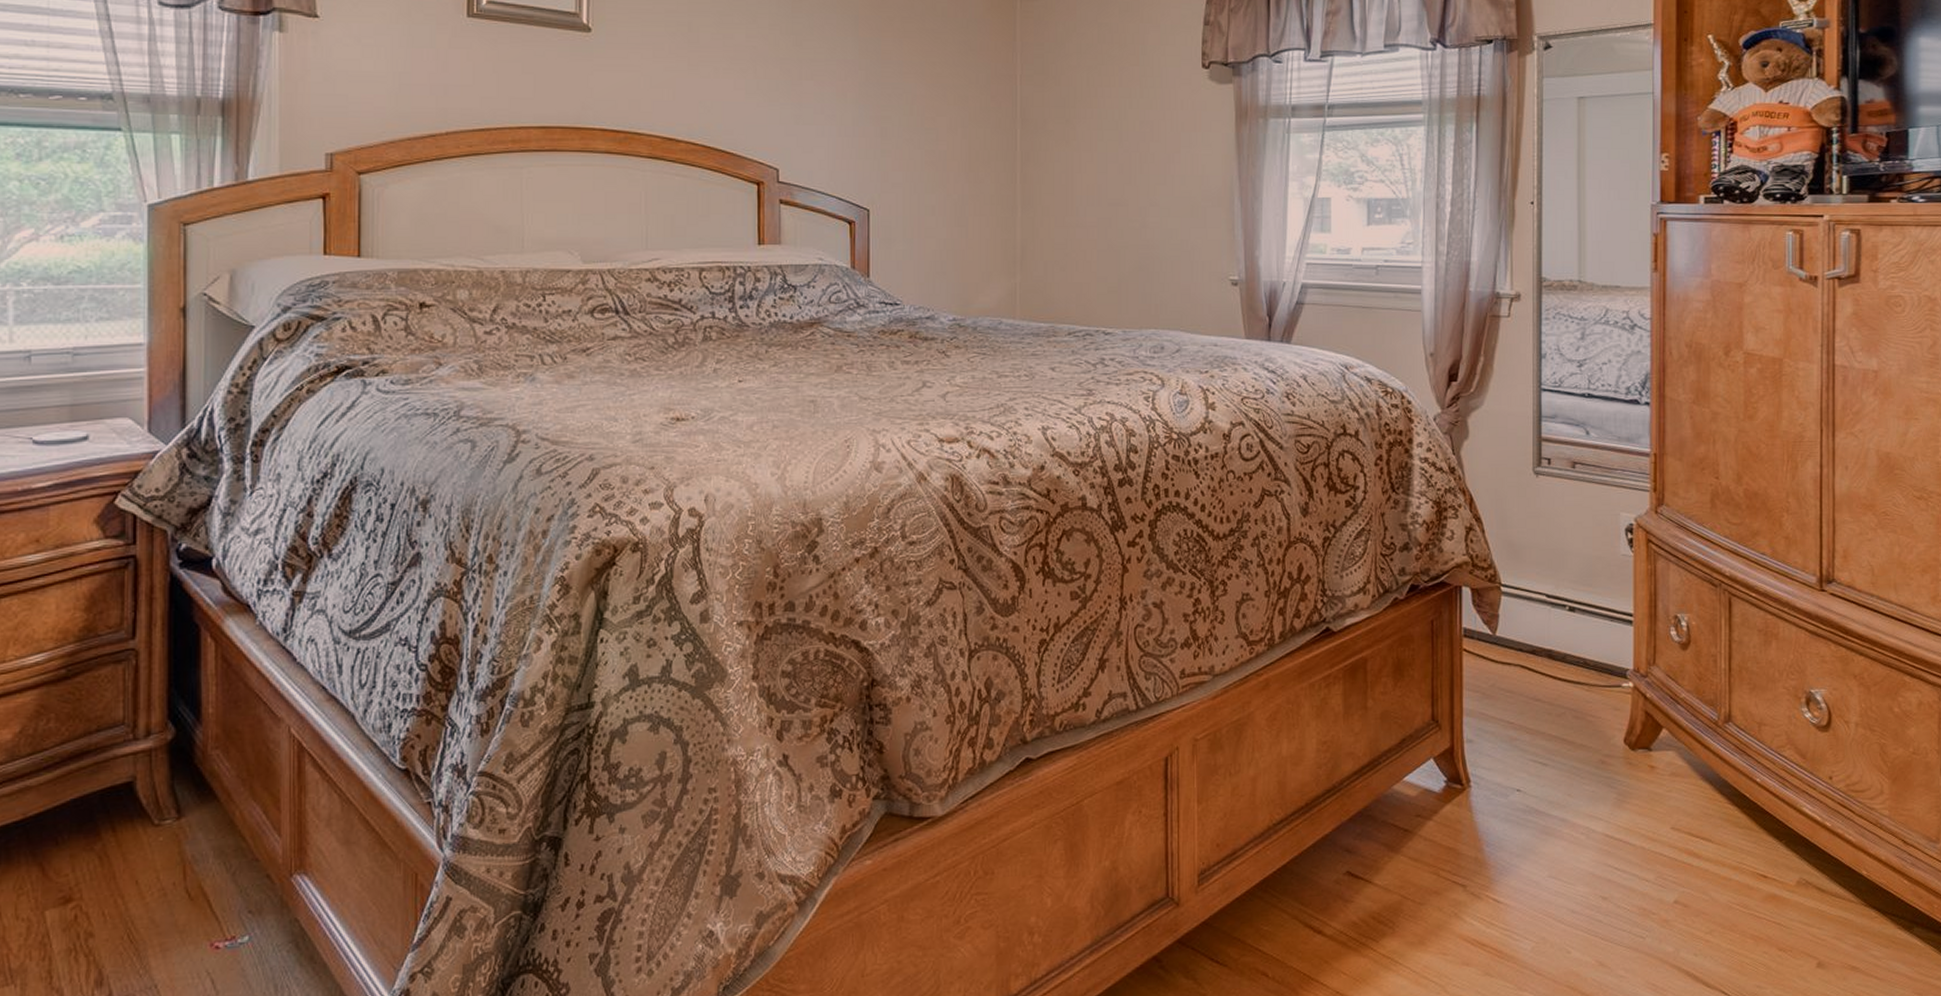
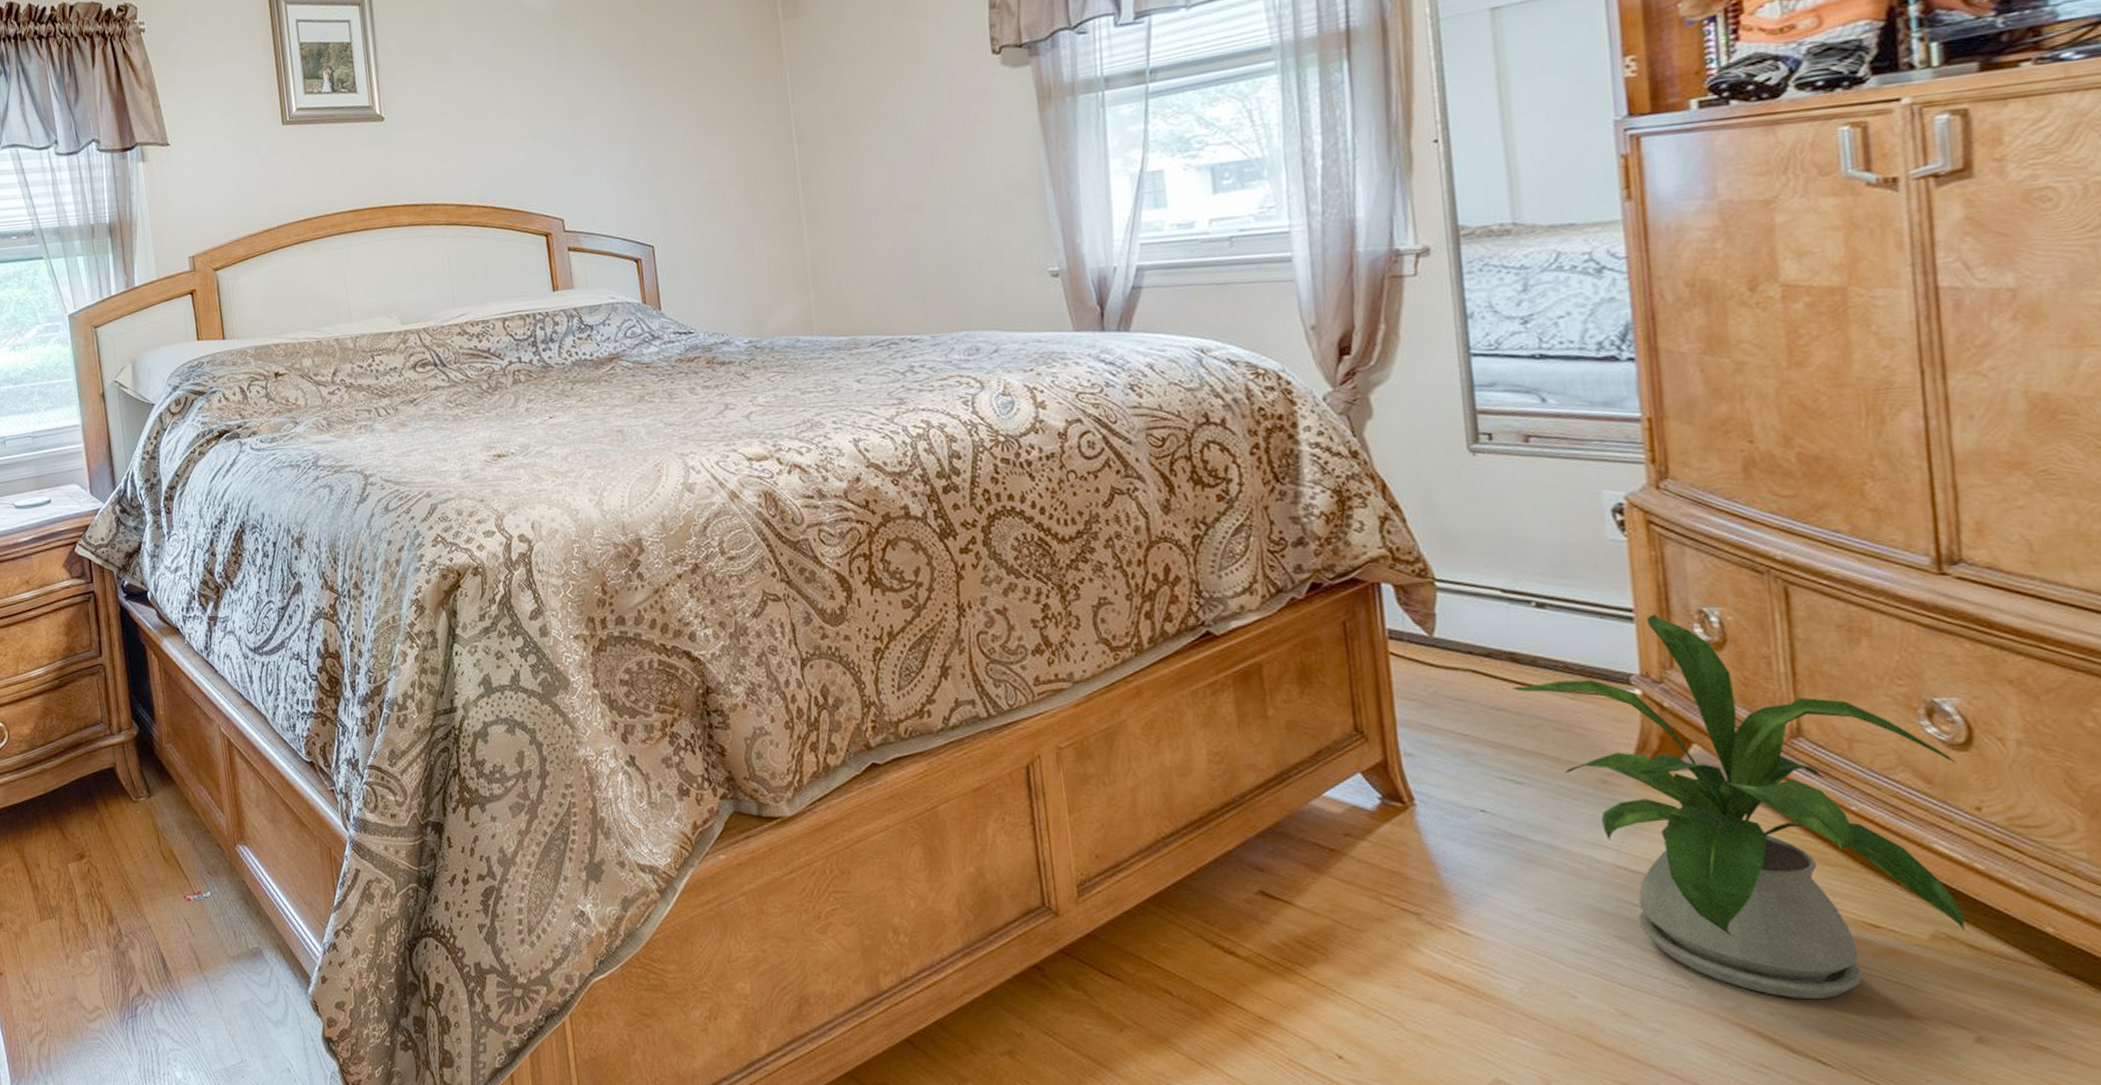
house plant: none [1548,618,1821,941] -> present [1513,614,1965,1000]

